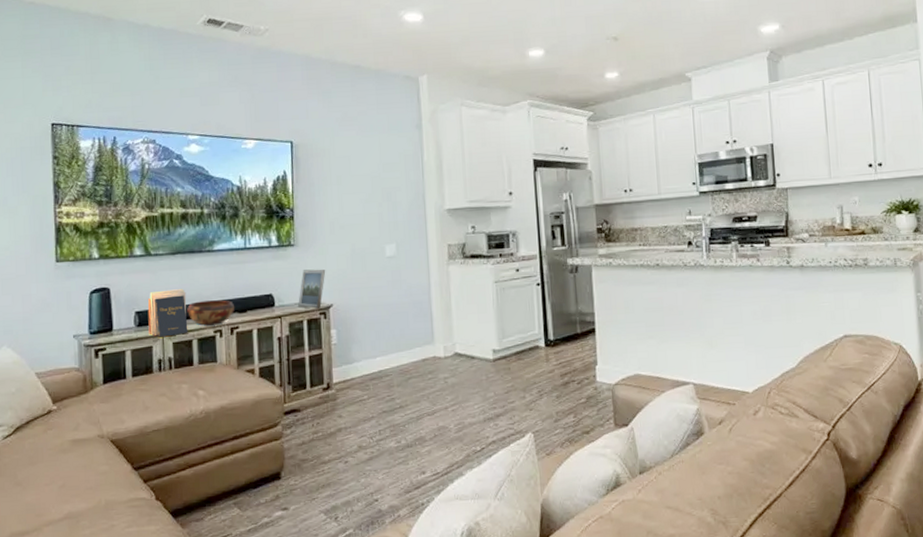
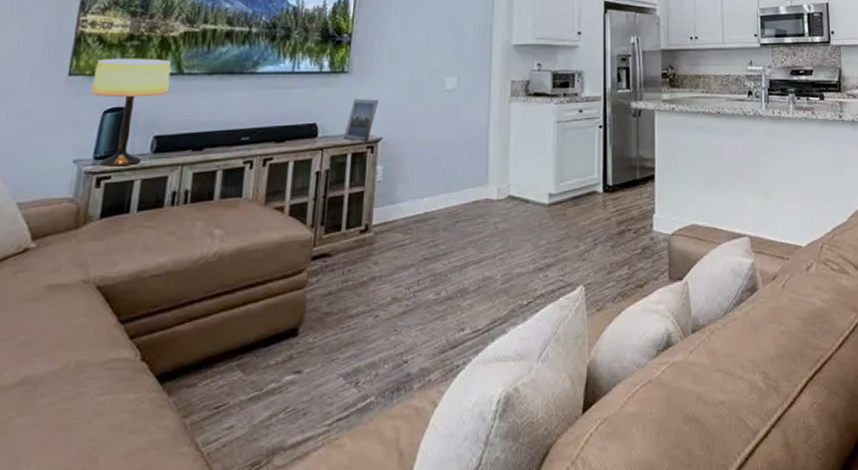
table lamp: none [76,243,141,340] -> present [90,58,172,167]
books: present [147,289,188,338] -> none [166,113,218,166]
decorative bowl: present [187,300,234,326] -> none [215,127,271,155]

